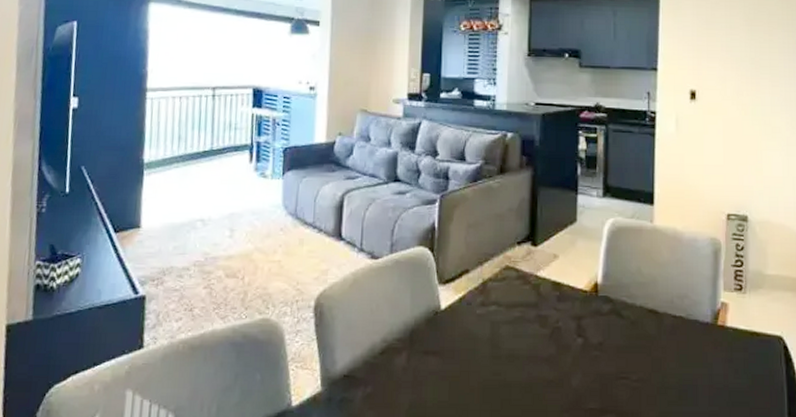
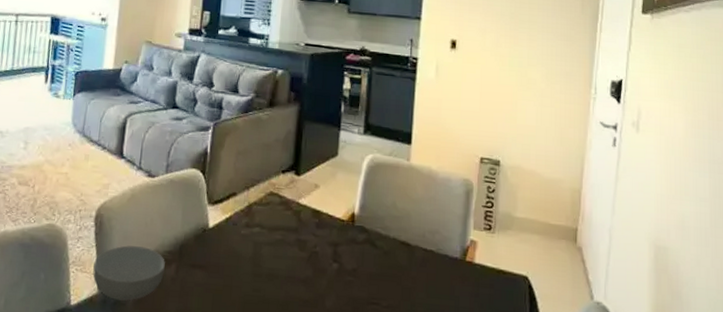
cereal bowl: none [314,336,395,397] -> present [92,245,165,301]

